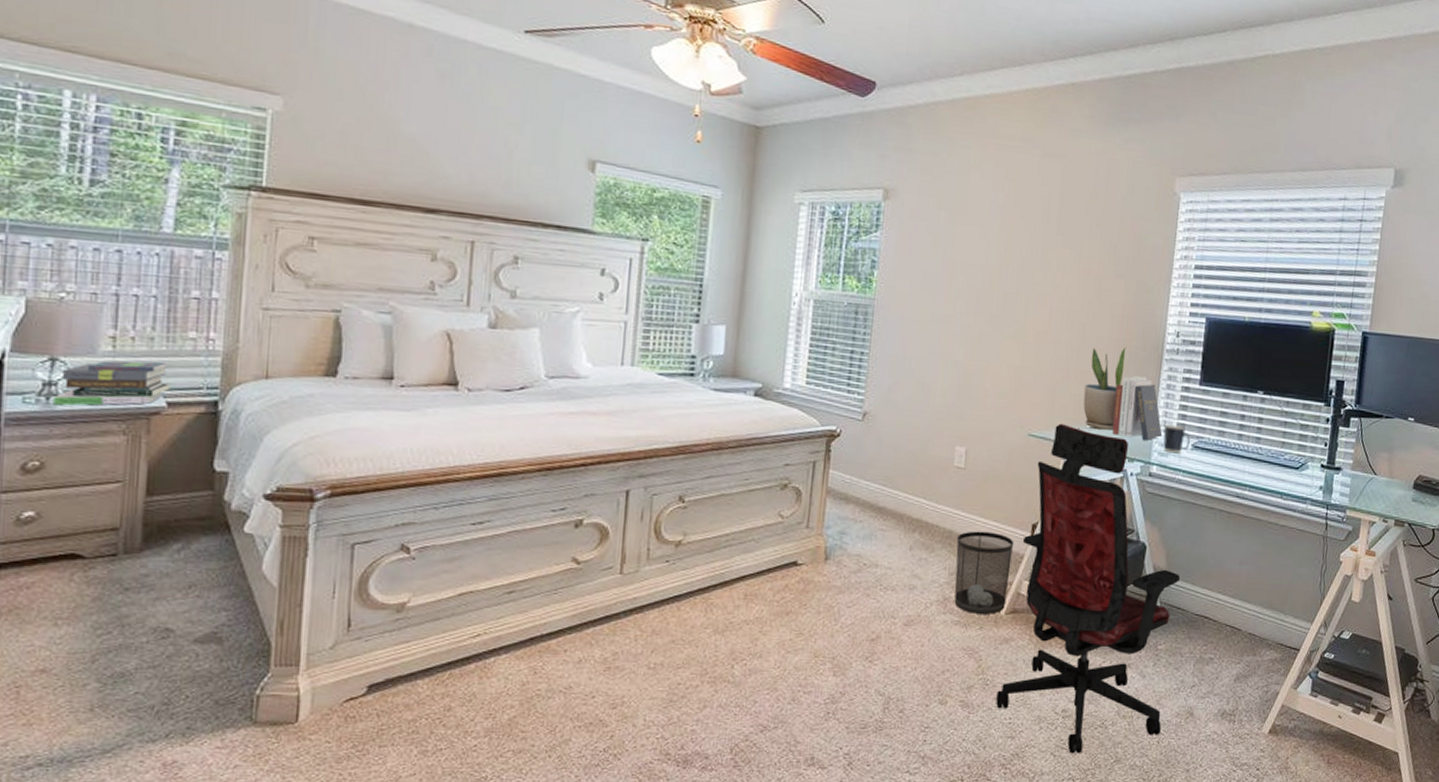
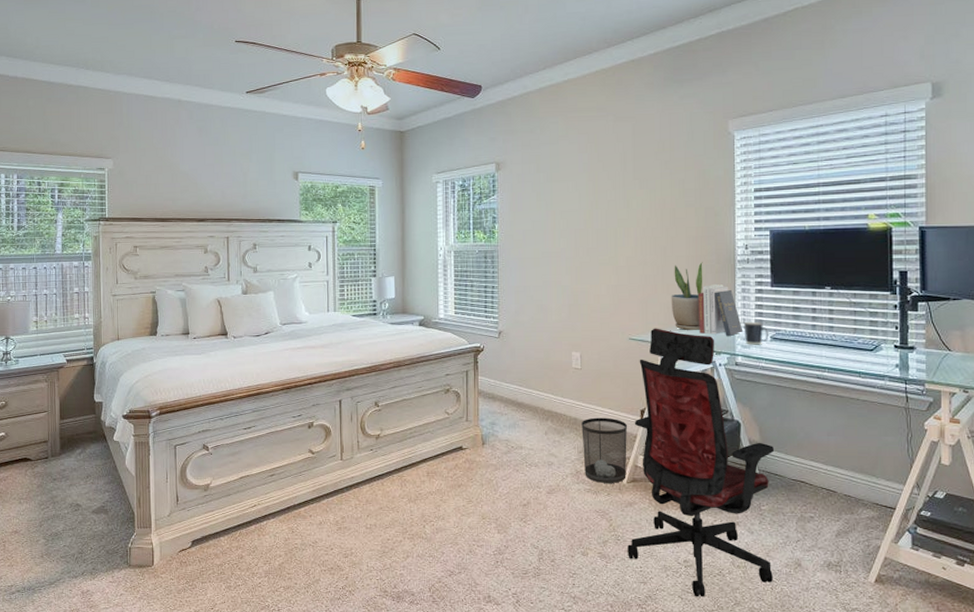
books: present [53,361,171,406] -> none [9,334,68,366]

